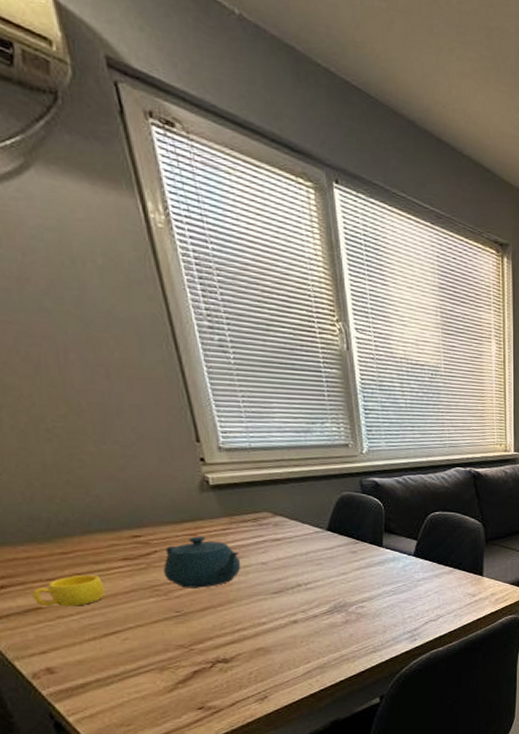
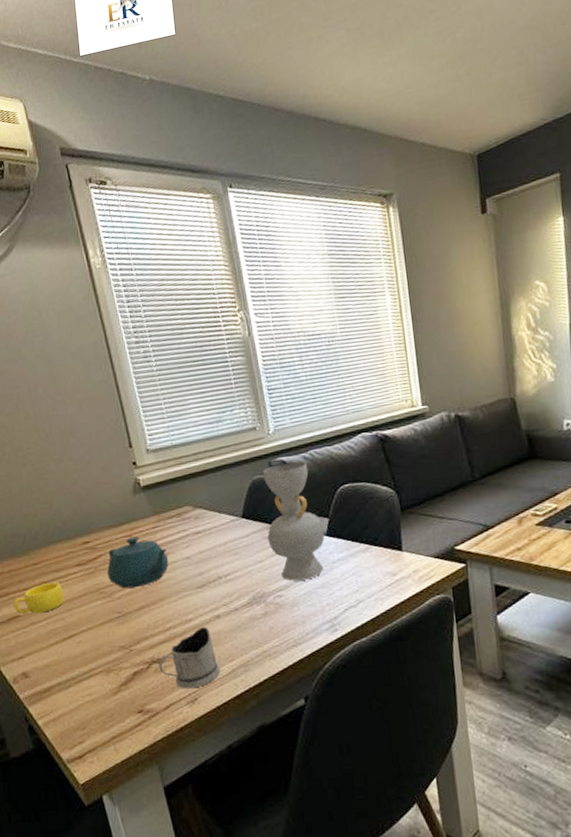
tea glass holder: none [224,630,295,688] -> present [158,626,221,689]
decorative vase: none [352,484,412,594] -> present [262,462,325,581]

